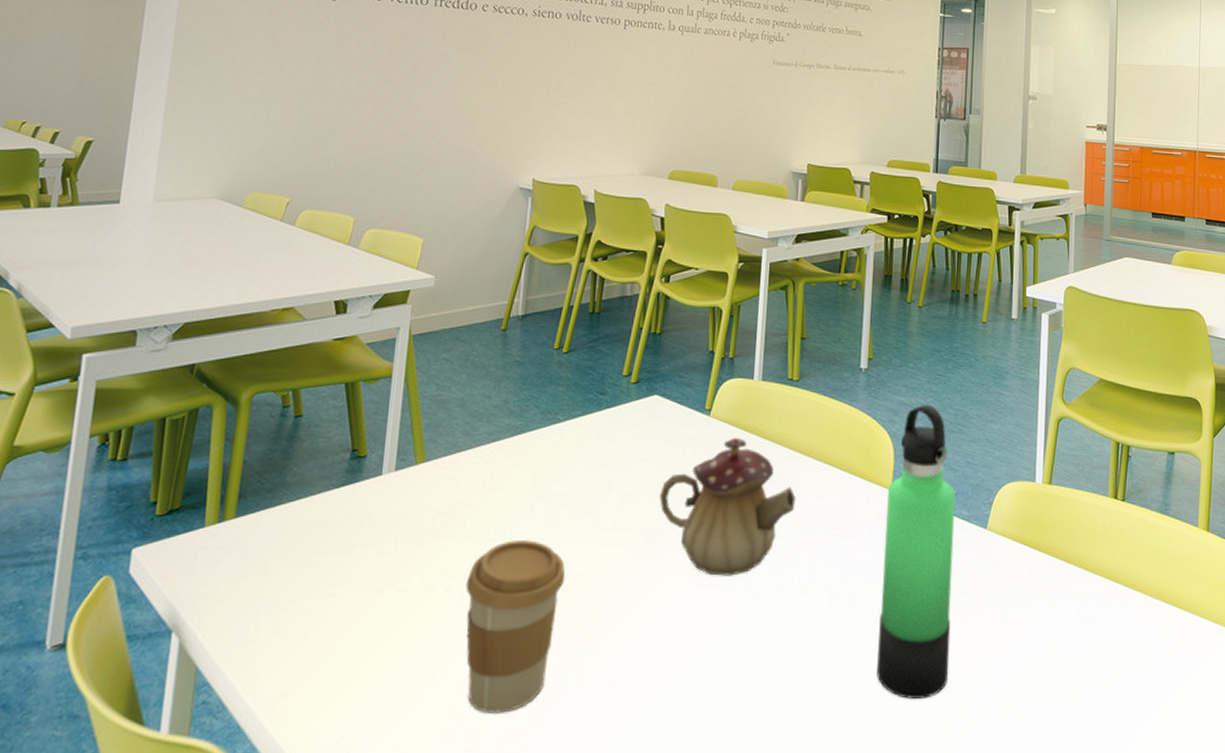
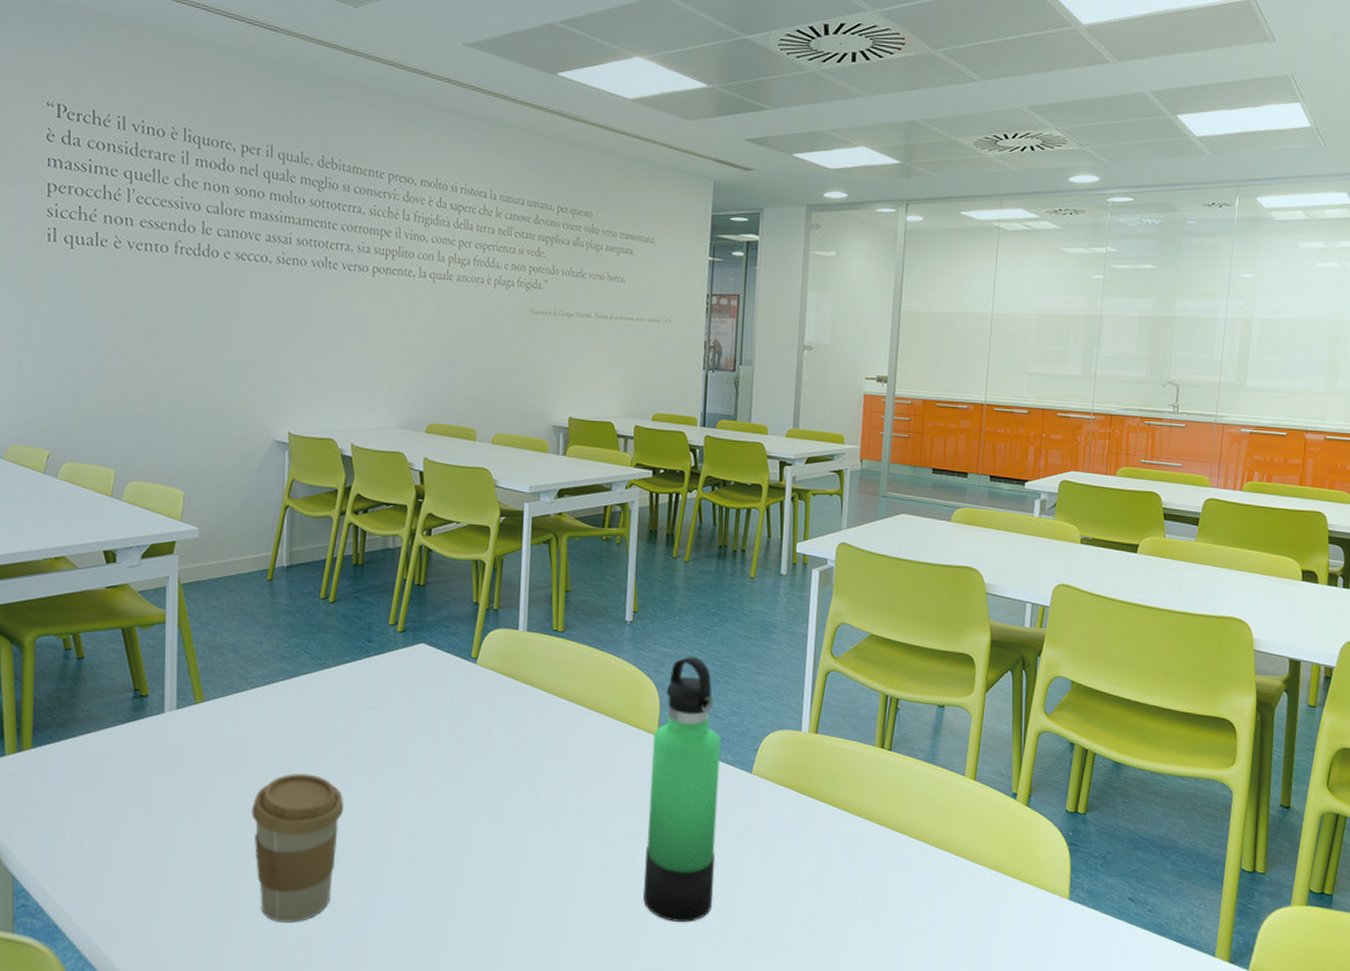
teapot: present [660,437,796,576] -> none [430,684,563,810]

